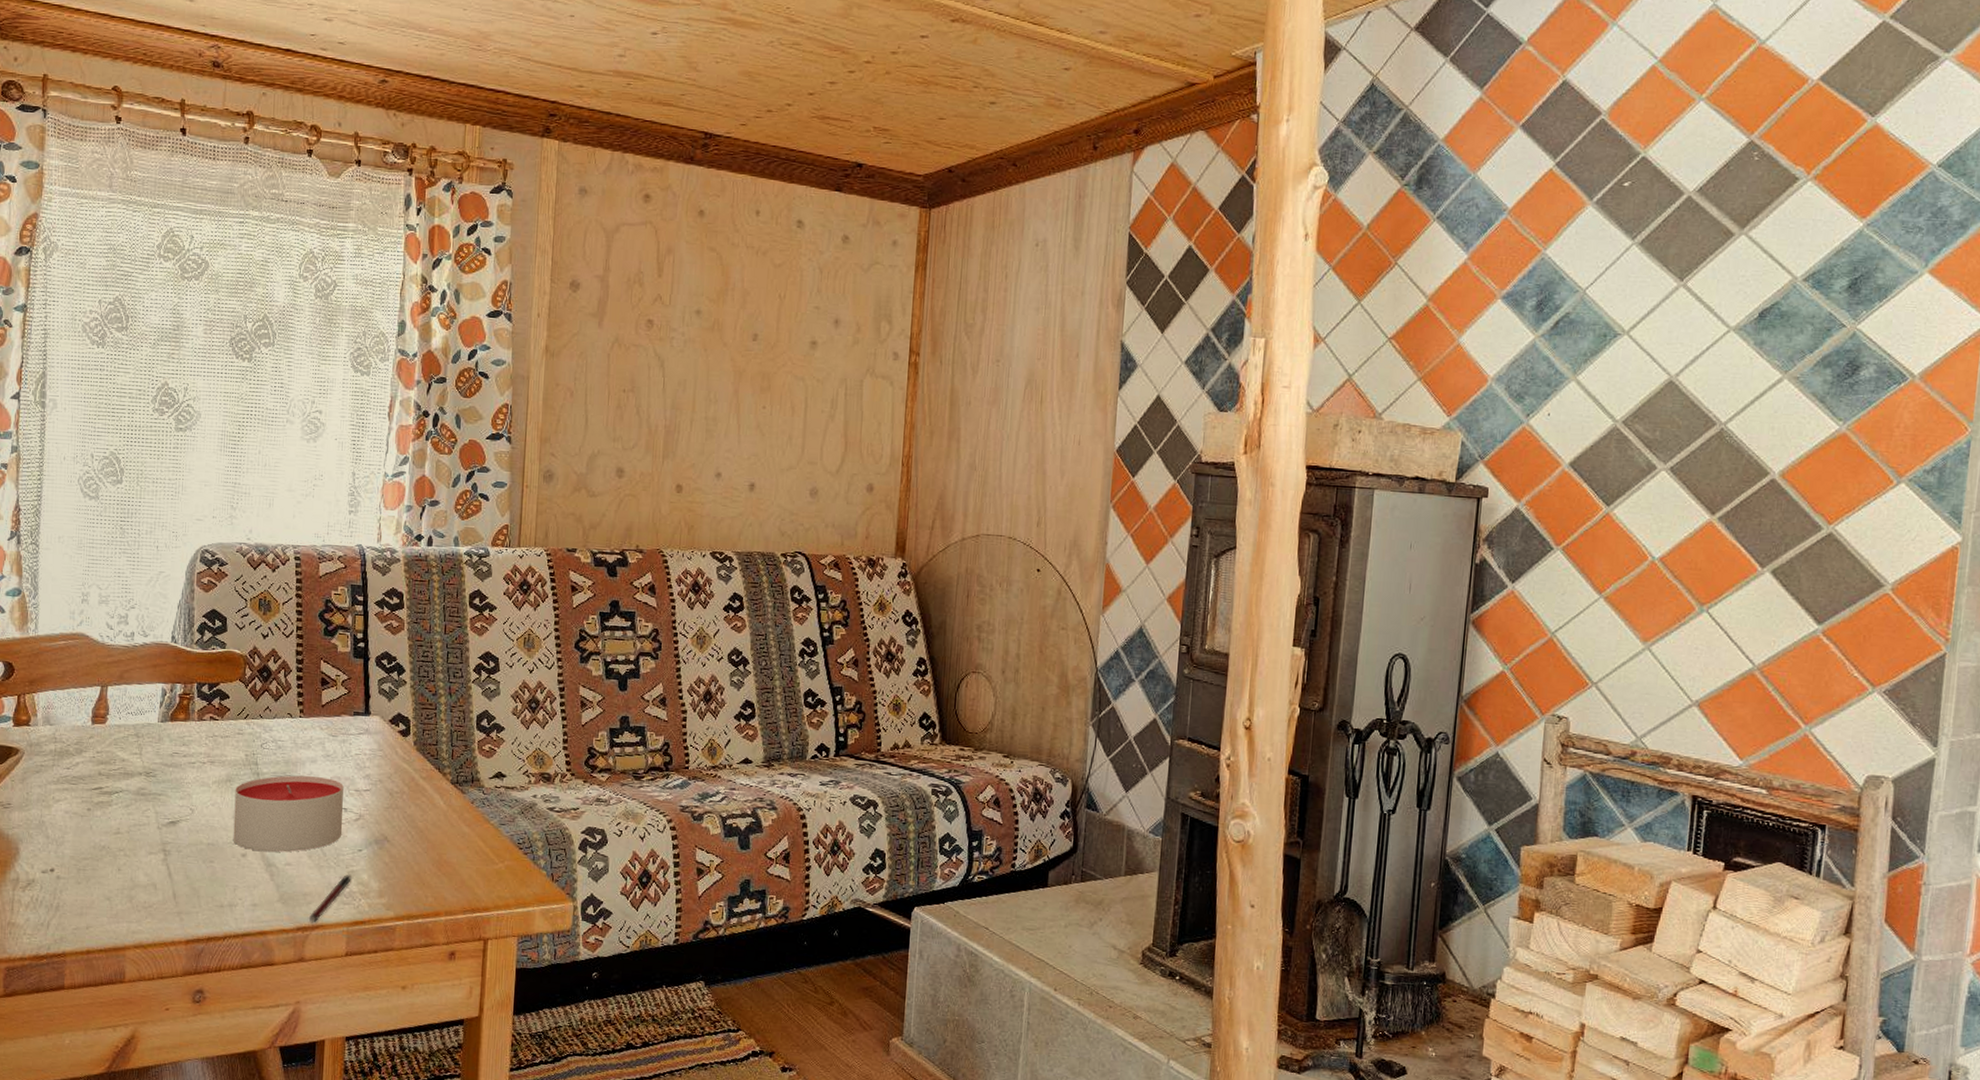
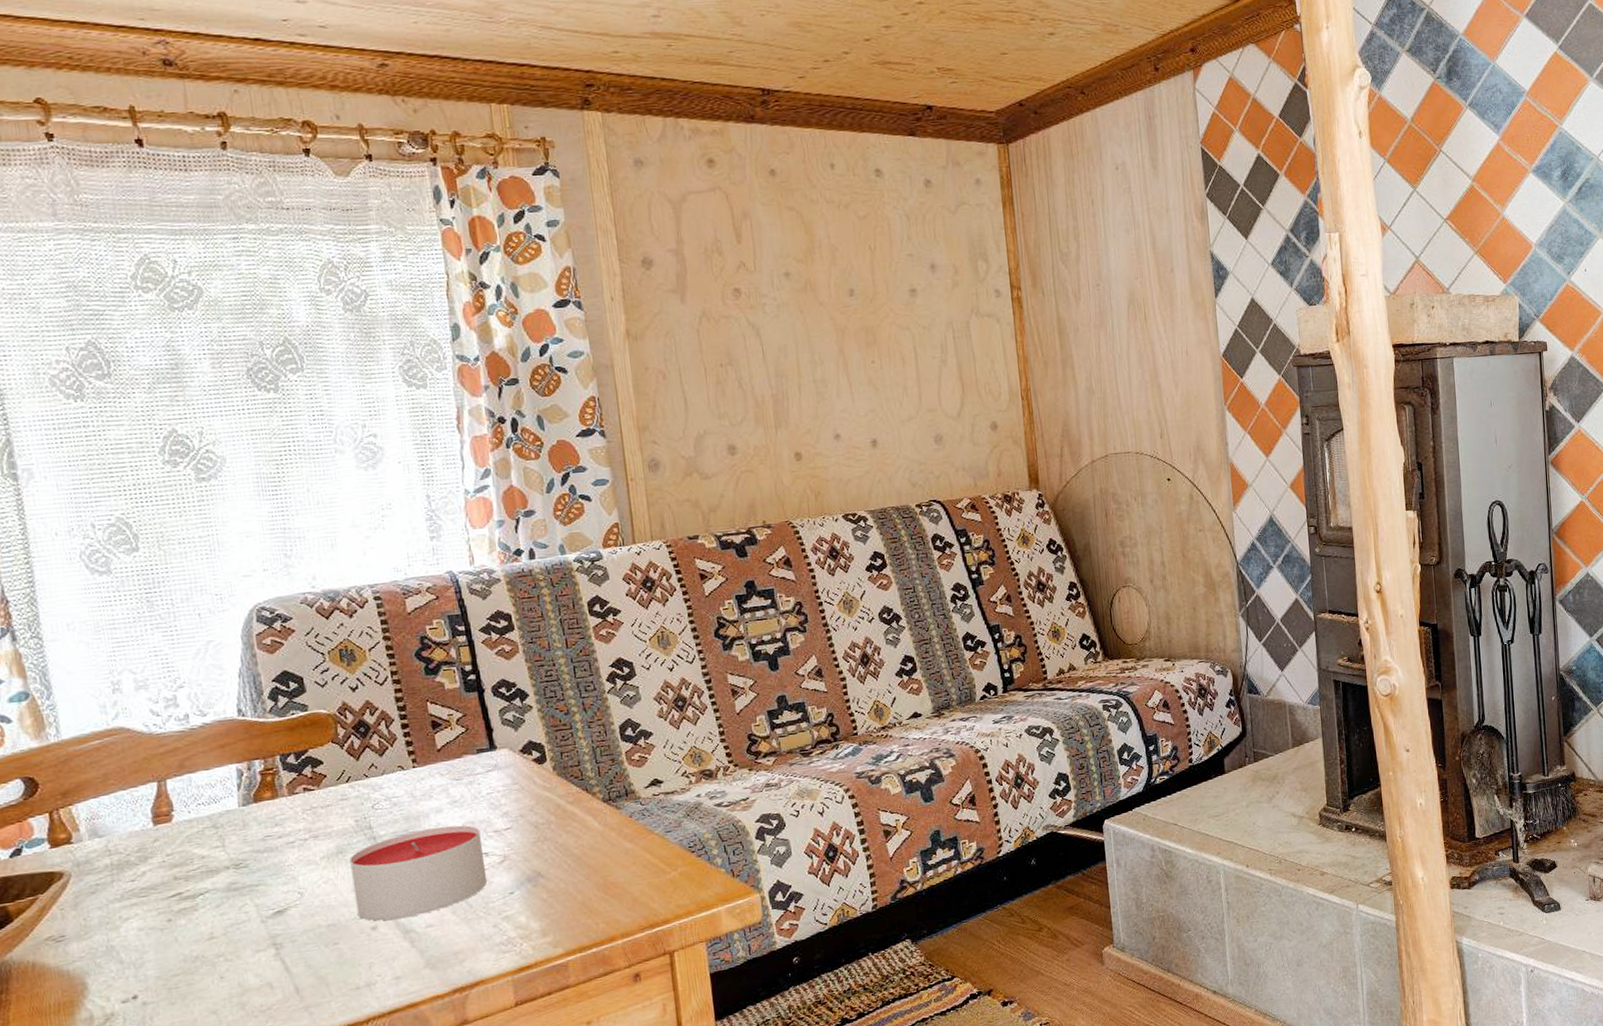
pen: present [308,874,352,923] -> none [464,920,507,982]

